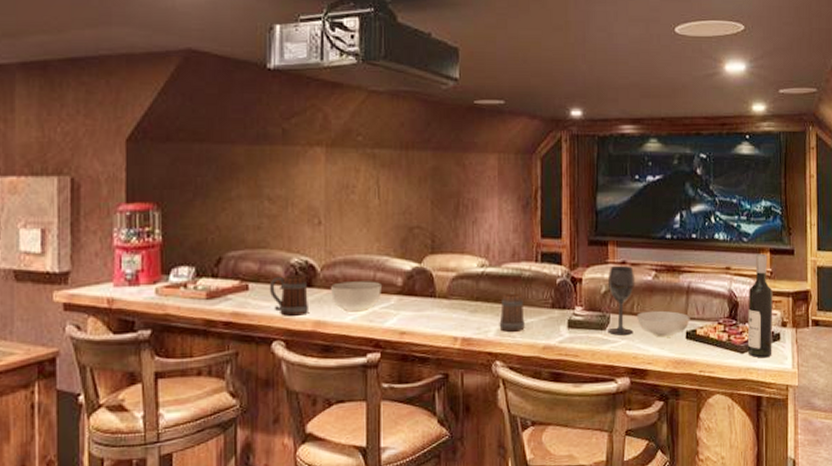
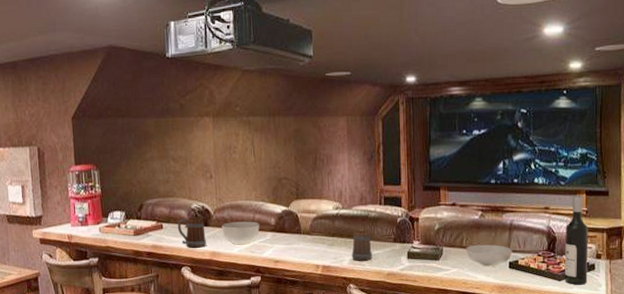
wine glass: present [607,265,636,335] -> none [440,206,464,265]

